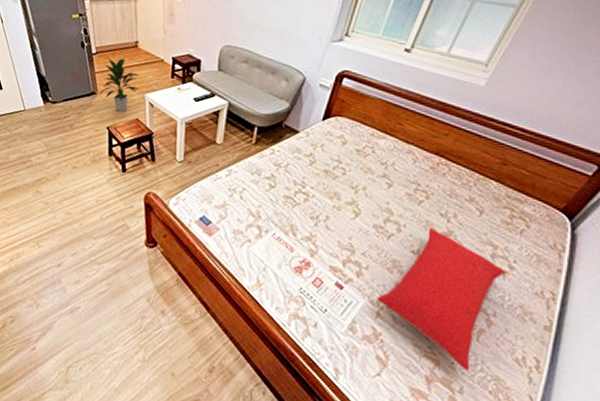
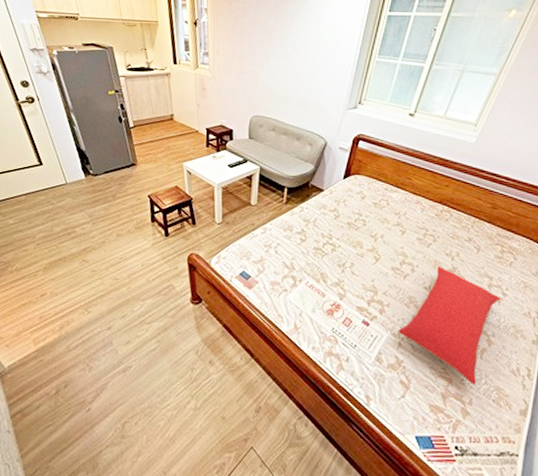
indoor plant: present [100,58,140,111] -> none [140,130,178,180]

